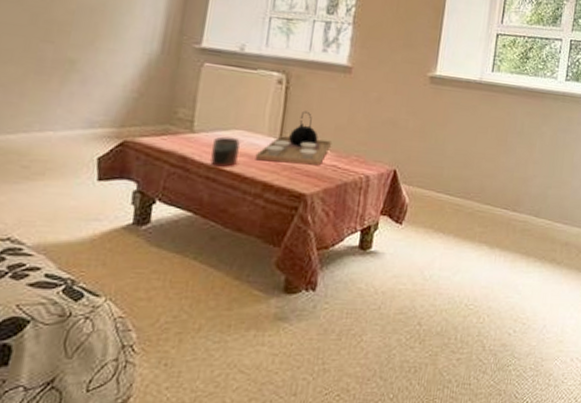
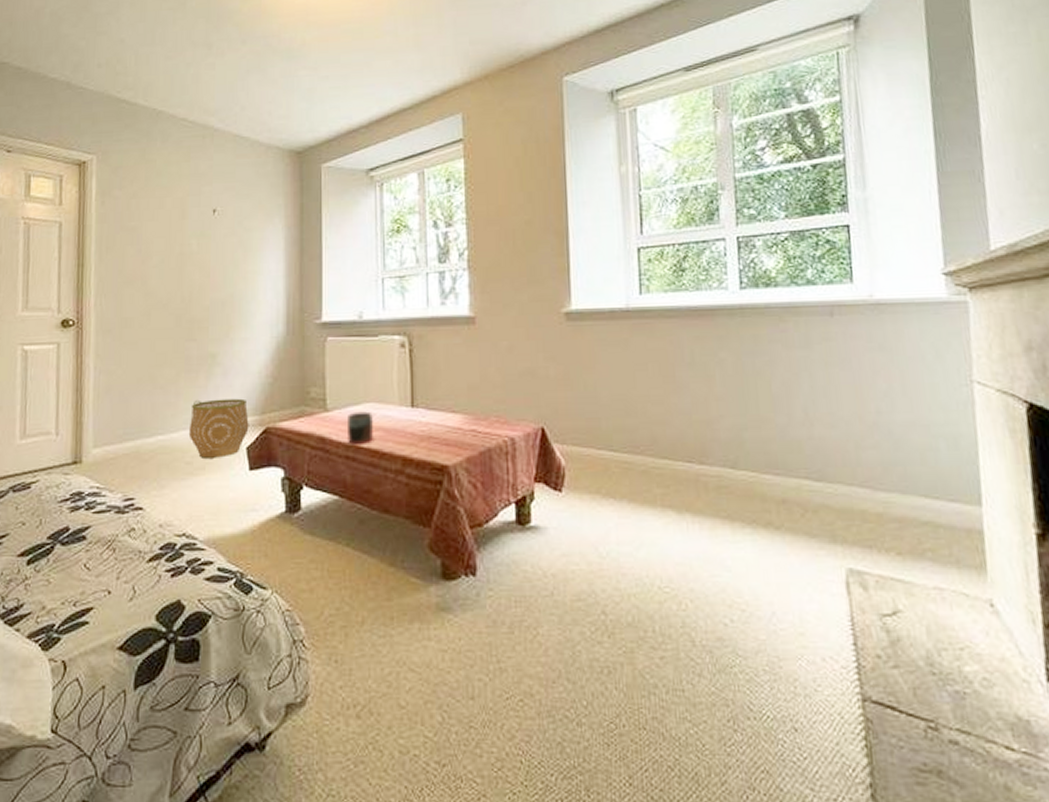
basket: none [29,103,105,166] -> present [188,398,249,458]
tea set: present [255,110,333,166] -> none [390,372,468,433]

